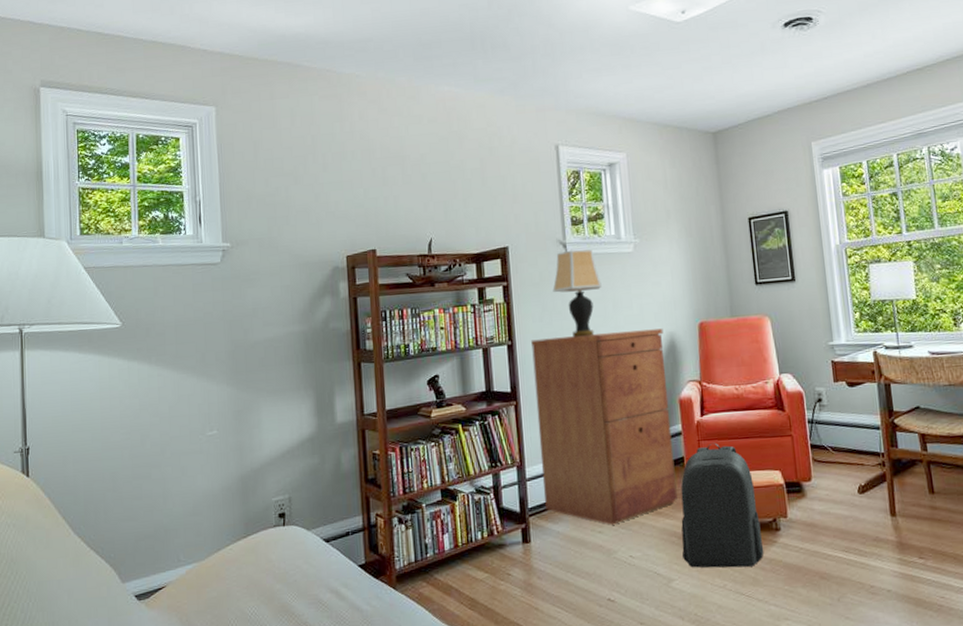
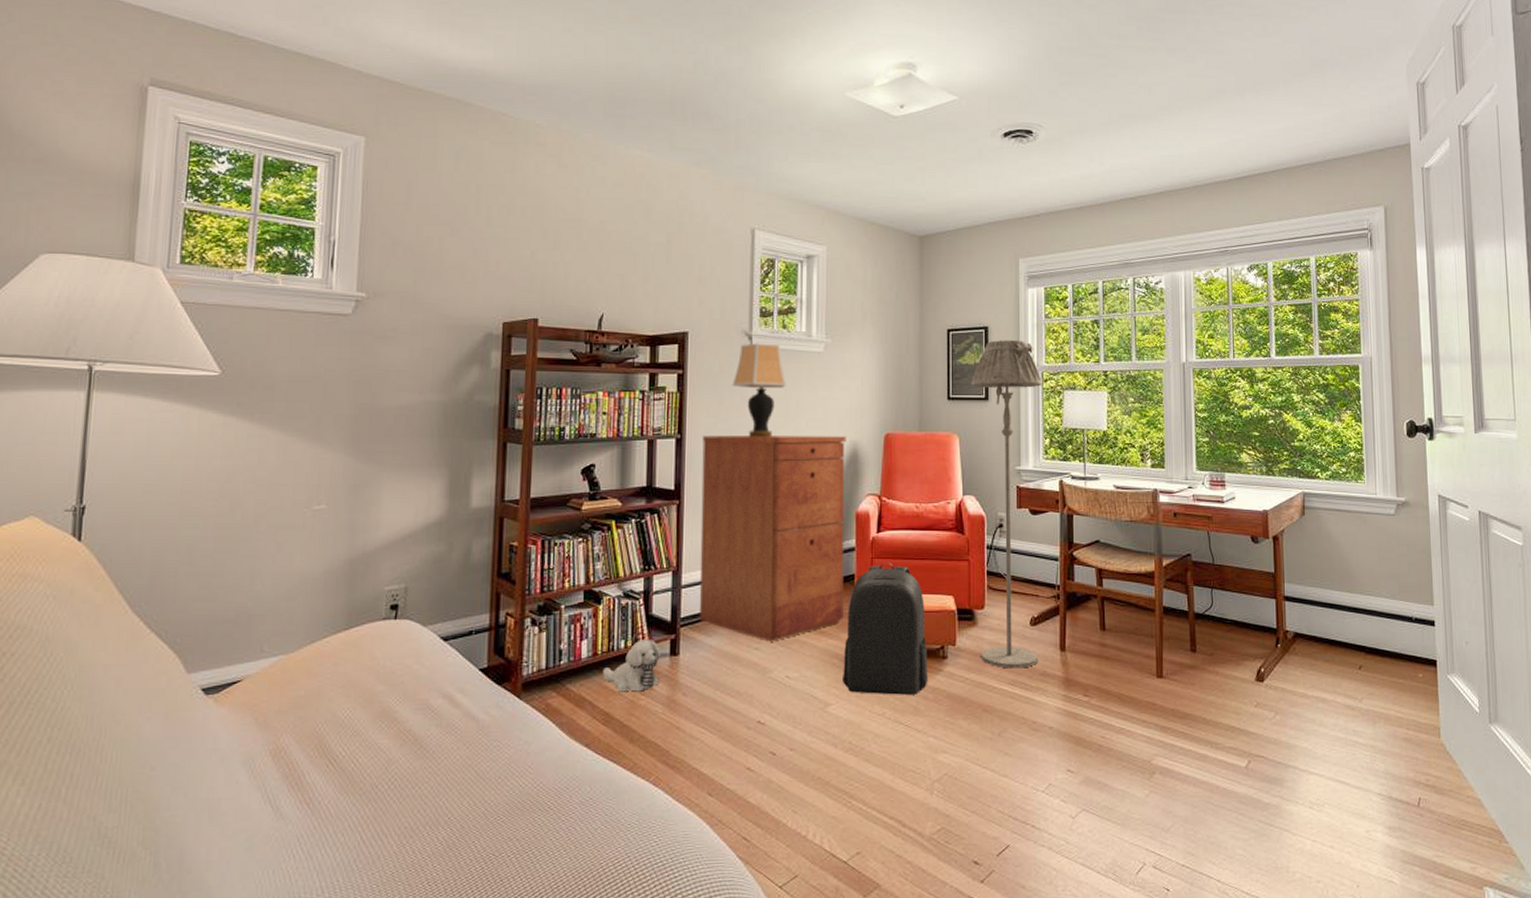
plush toy: none [465,530,516,579] -> present [603,639,662,692]
floor lamp: none [777,220,870,537] -> present [971,340,1042,669]

